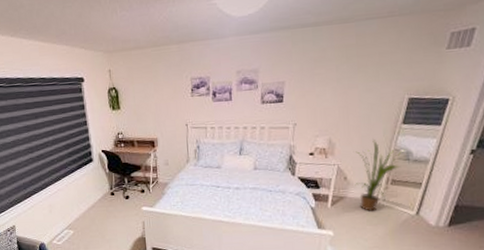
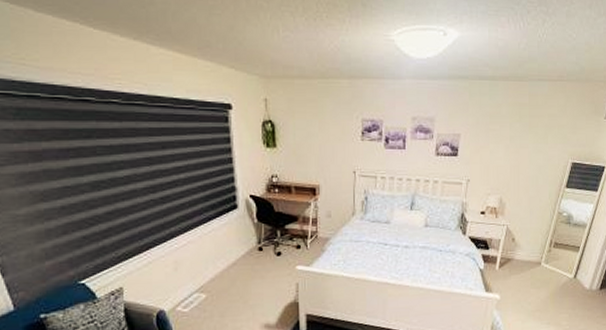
house plant: present [355,140,407,212] -> none [522,202,569,275]

